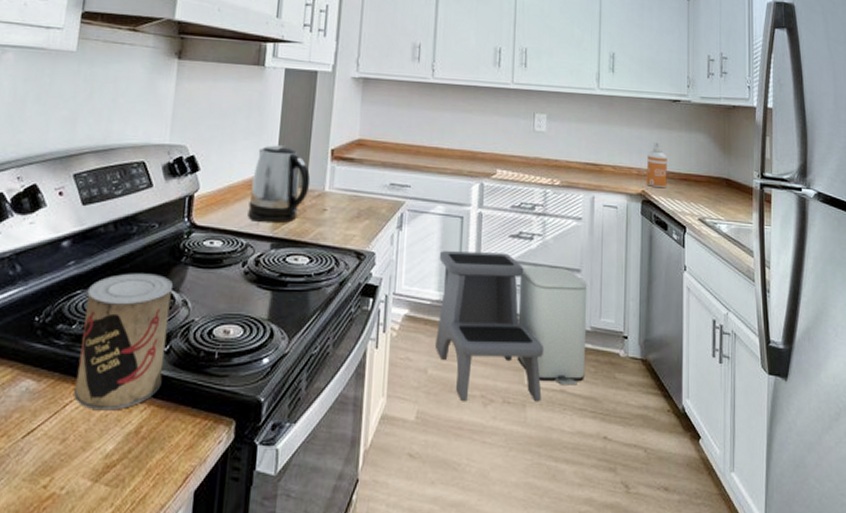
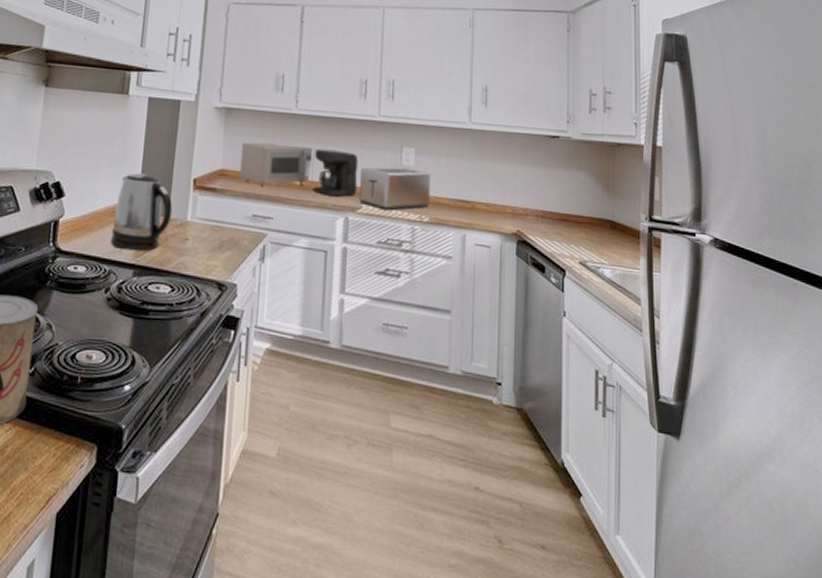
microwave: none [376,111,451,155] -> present [239,142,315,186]
step stool: present [434,251,545,402] -> none [297,285,412,446]
coffee maker: none [448,116,493,163] -> present [312,148,359,197]
toaster: none [494,133,562,176] -> present [359,167,432,211]
pedal bin: present [517,266,588,385] -> none [382,304,458,431]
soap dispenser: present [646,140,667,189] -> none [521,178,545,229]

